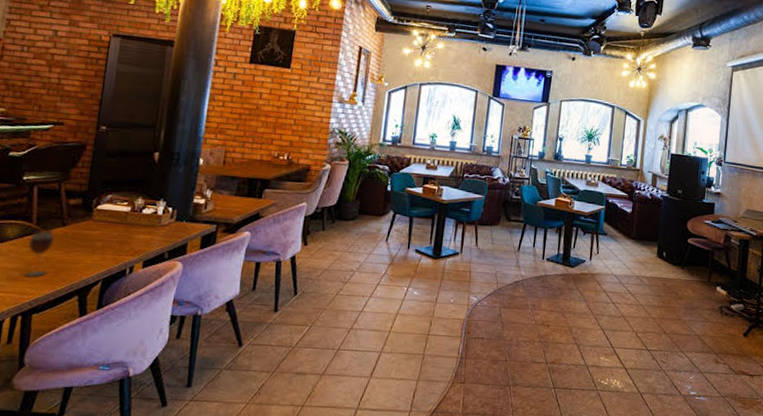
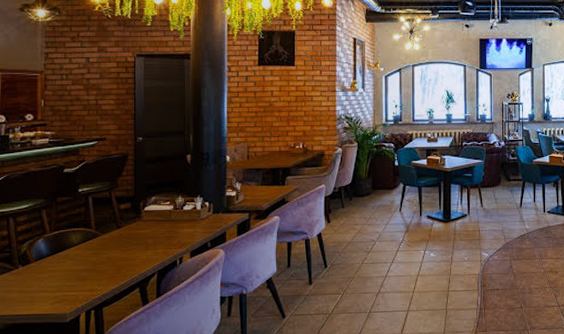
wineglass: present [24,230,55,277] -> none [90,234,113,275]

